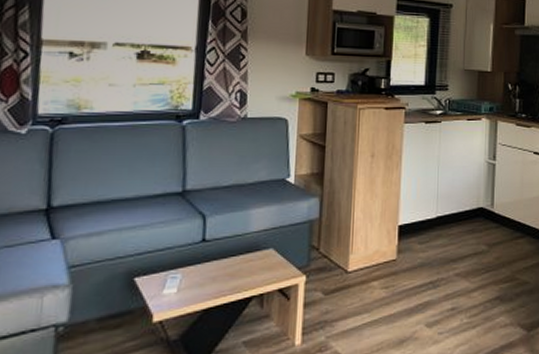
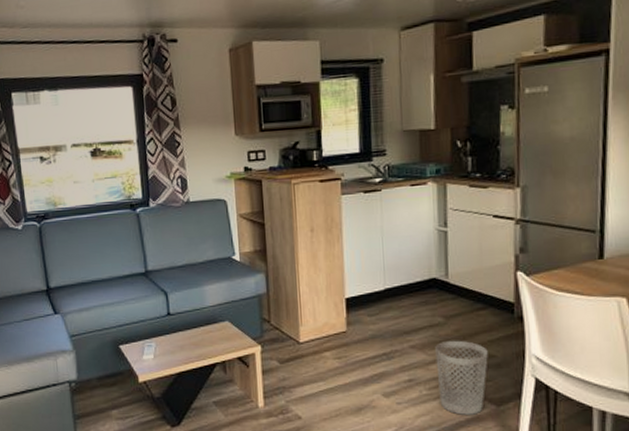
wastebasket: none [477,267,523,342] -> present [435,340,488,415]

